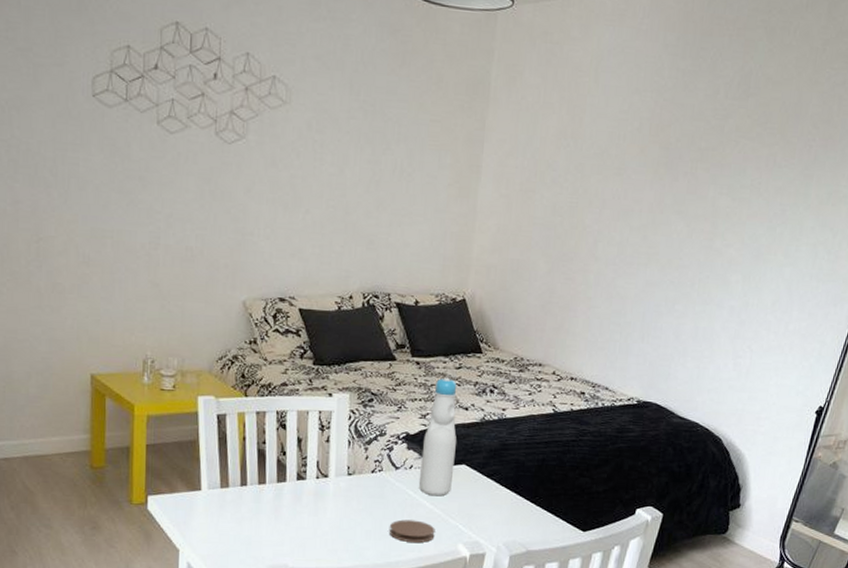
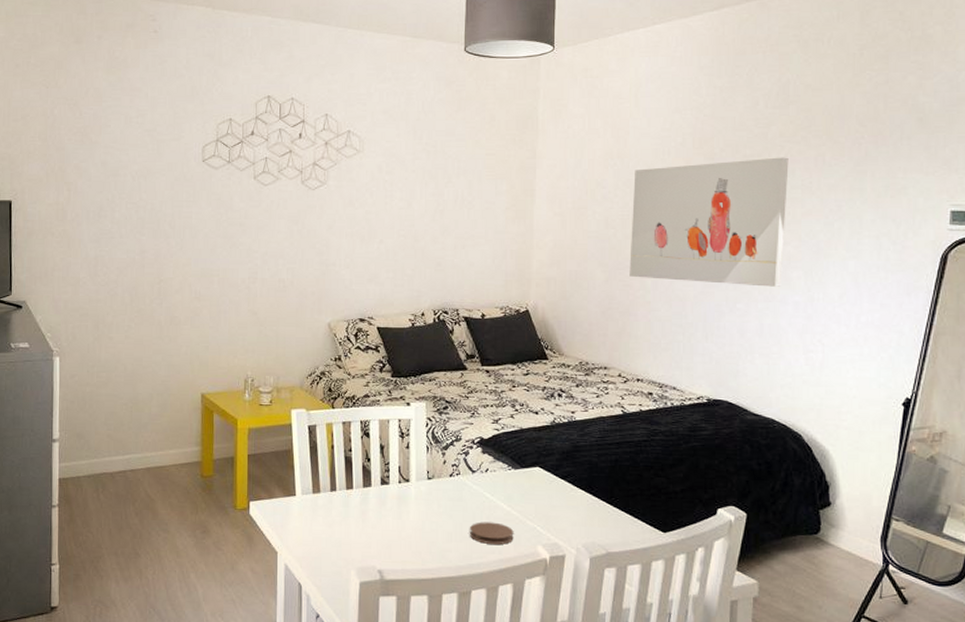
bottle: present [418,377,457,496] -> none [495,383,529,499]
wall art: none [572,153,742,290] -> present [629,157,789,287]

